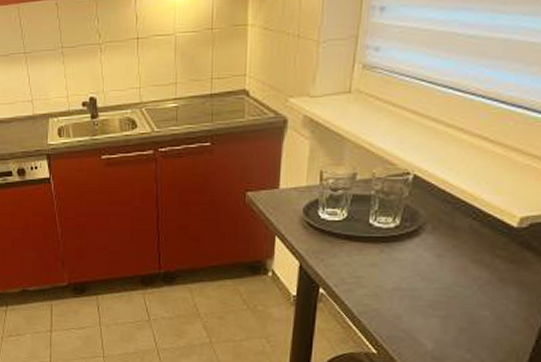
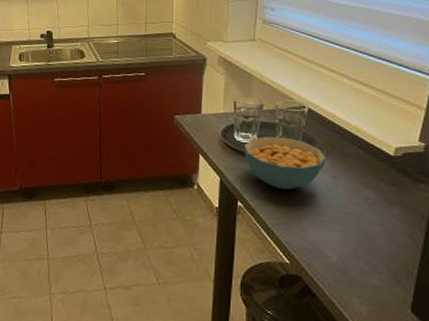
cereal bowl: none [330,211,432,272] -> present [244,136,327,190]

